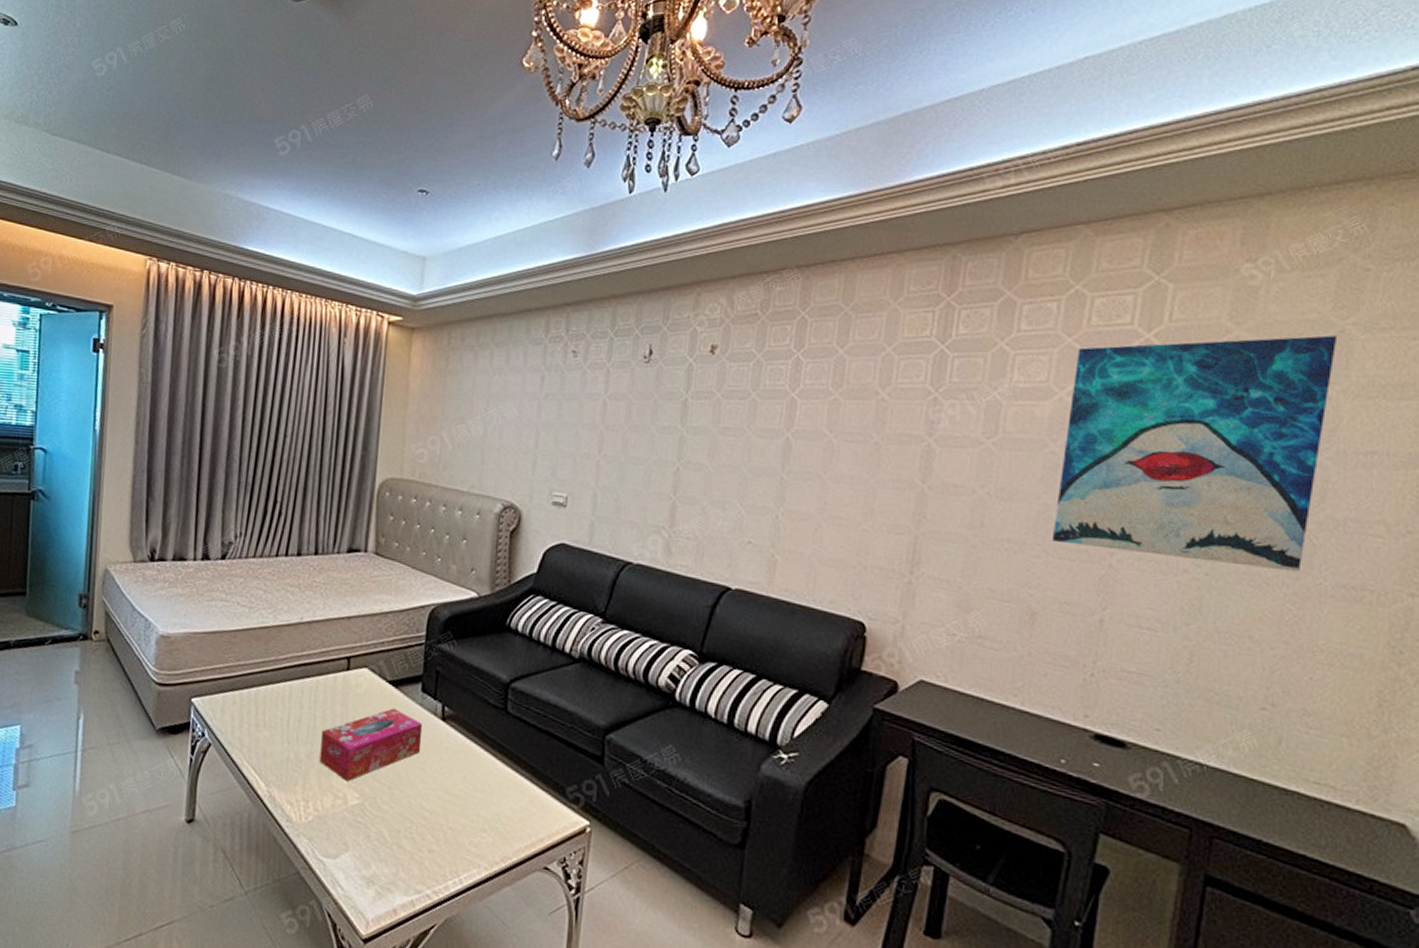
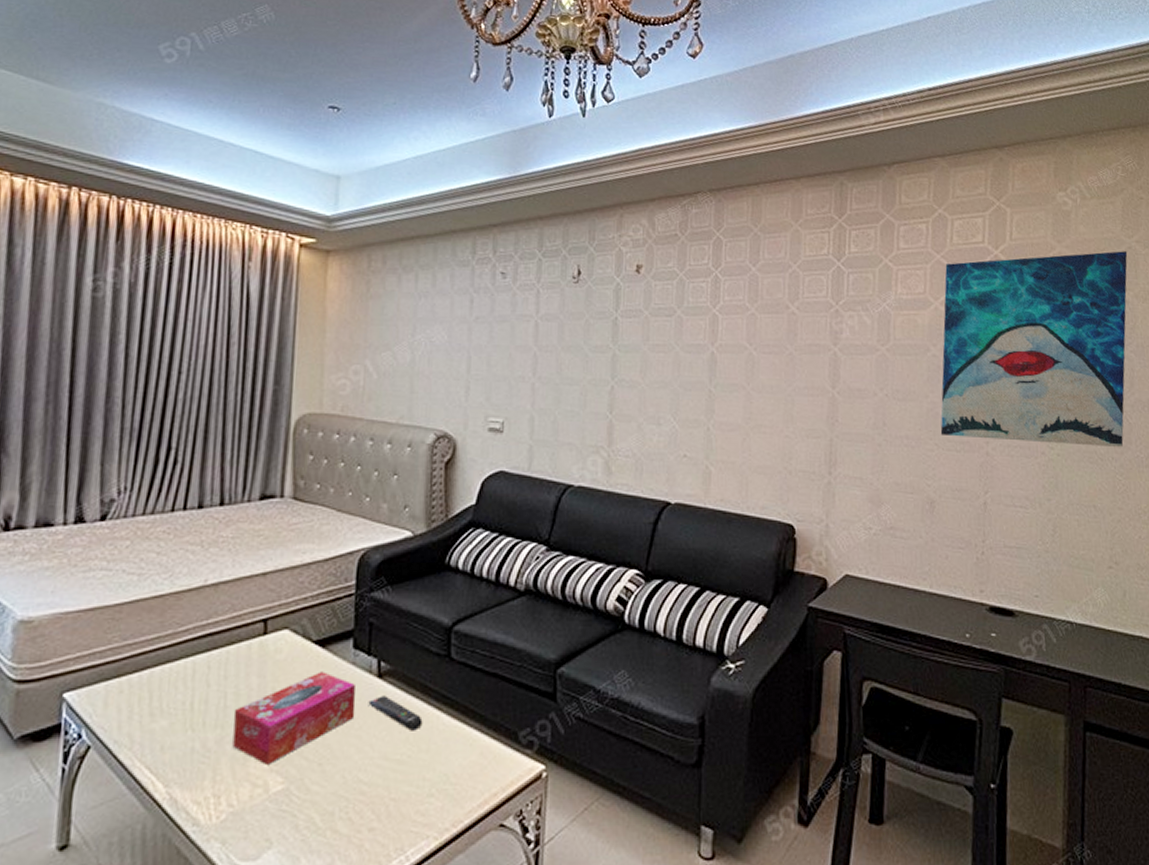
remote control: none [432,736,480,772] -> present [368,695,423,731]

